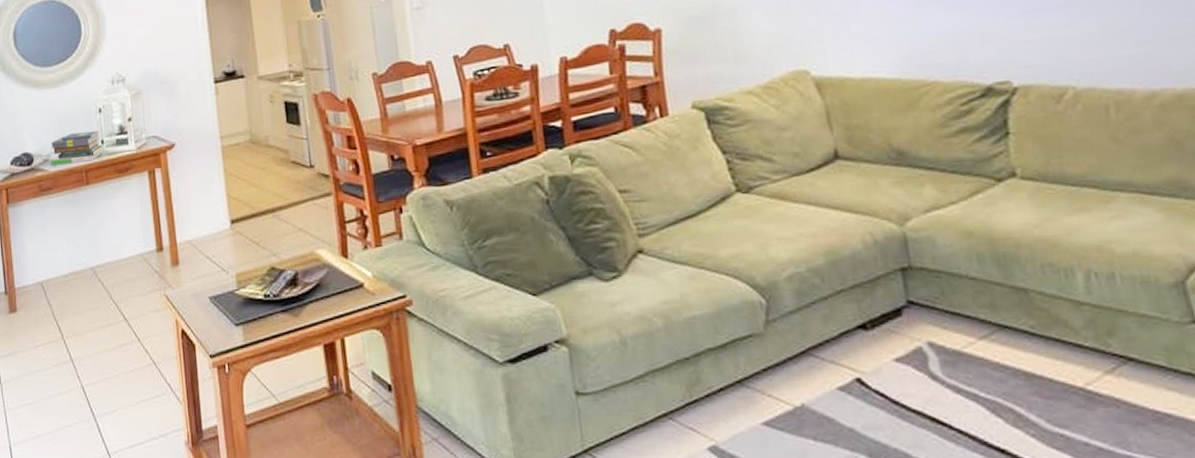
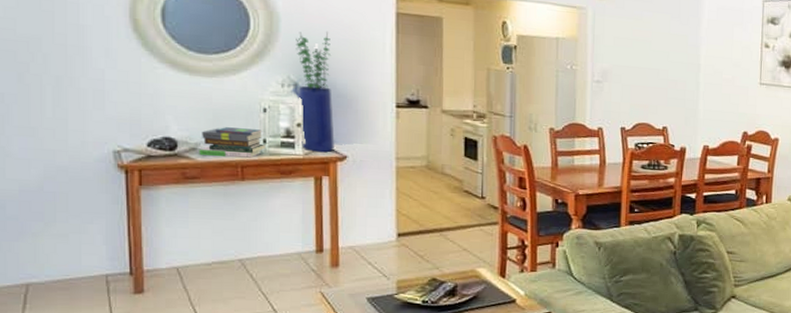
vase: none [119,20,163,145] -> present [296,32,335,153]

